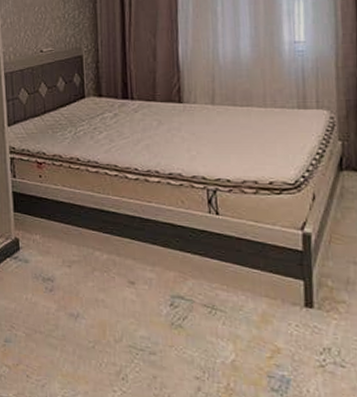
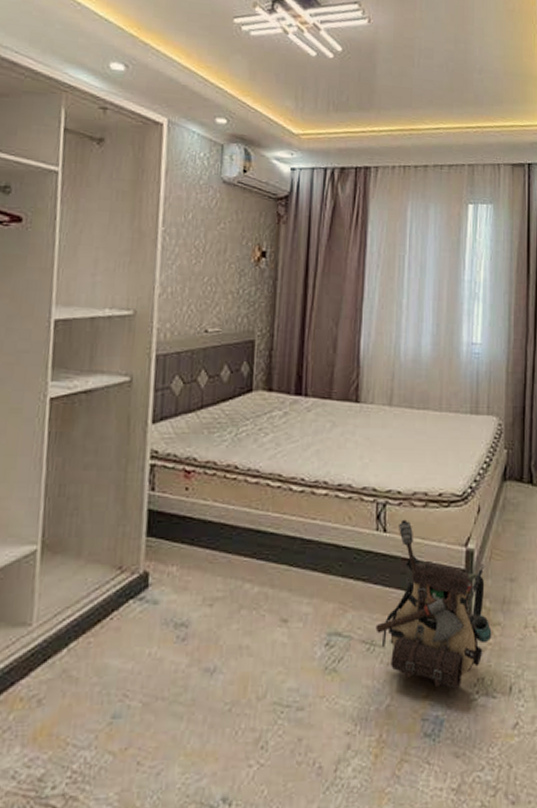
backpack: none [215,204,337,355] -> present [375,519,492,689]

